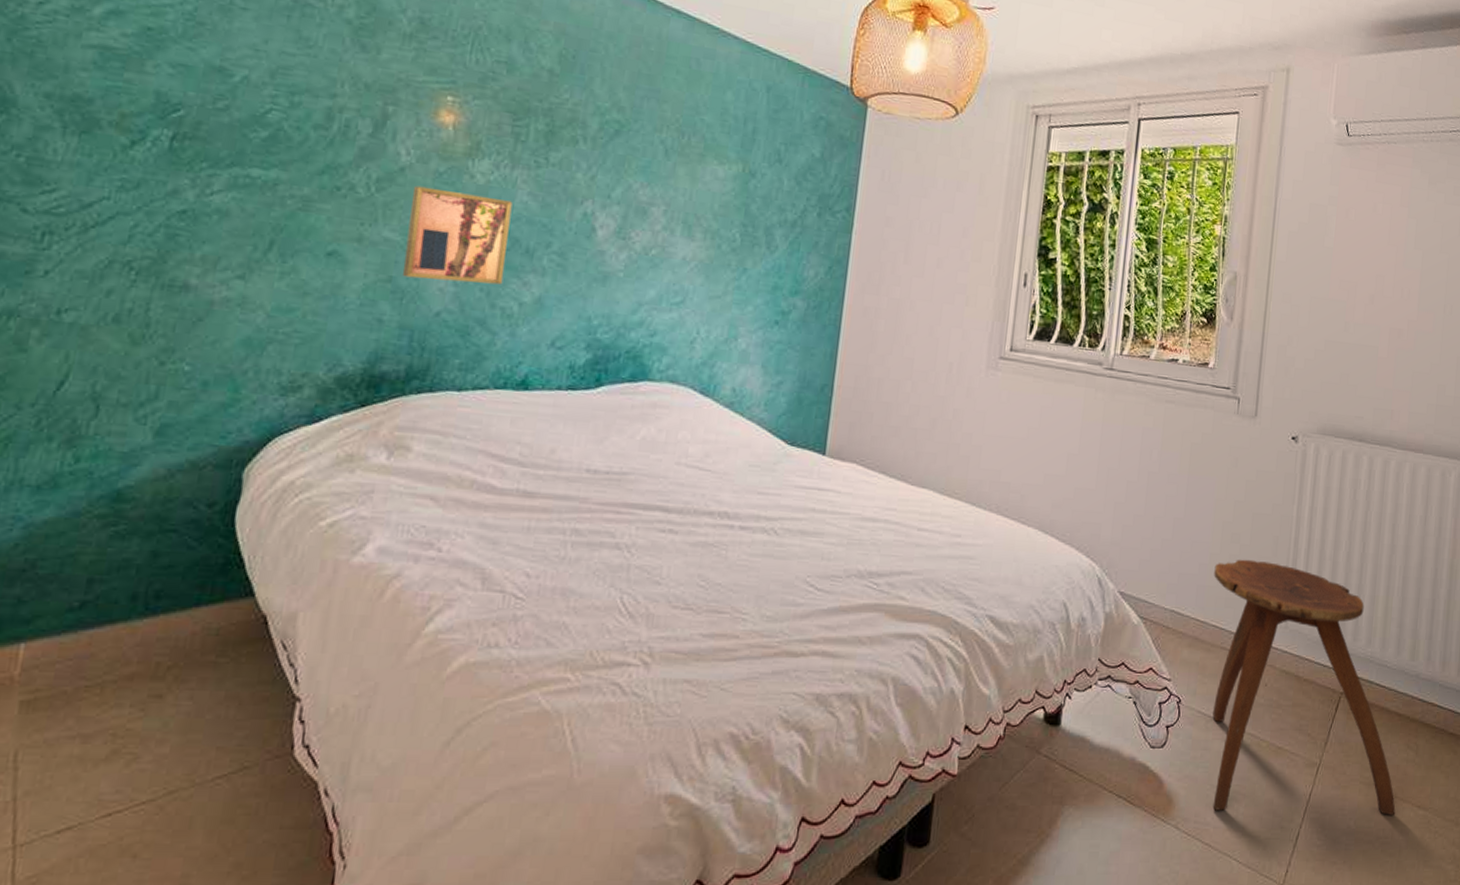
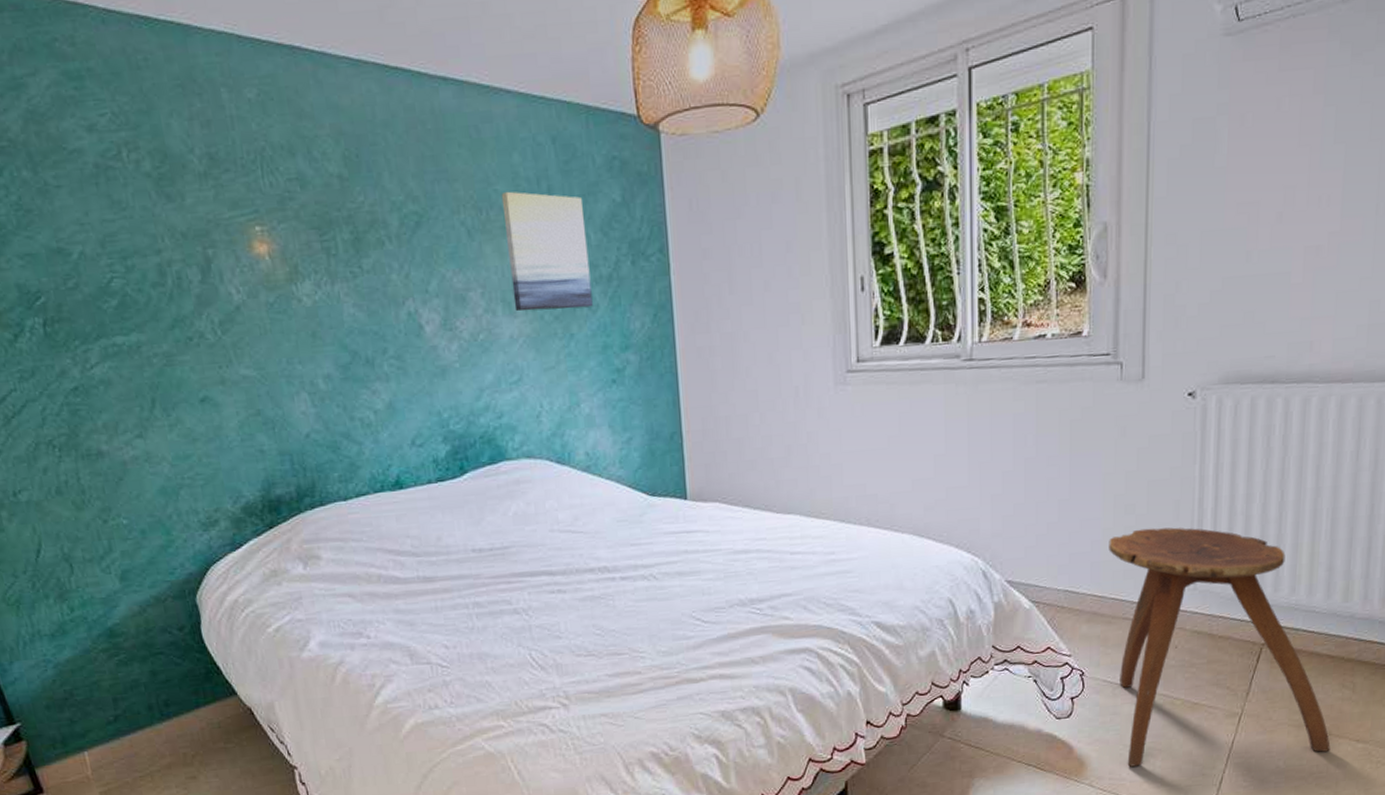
wall art: present [401,185,513,285] -> none [252,316,355,408]
wall art: none [694,123,783,247] -> present [501,191,593,312]

